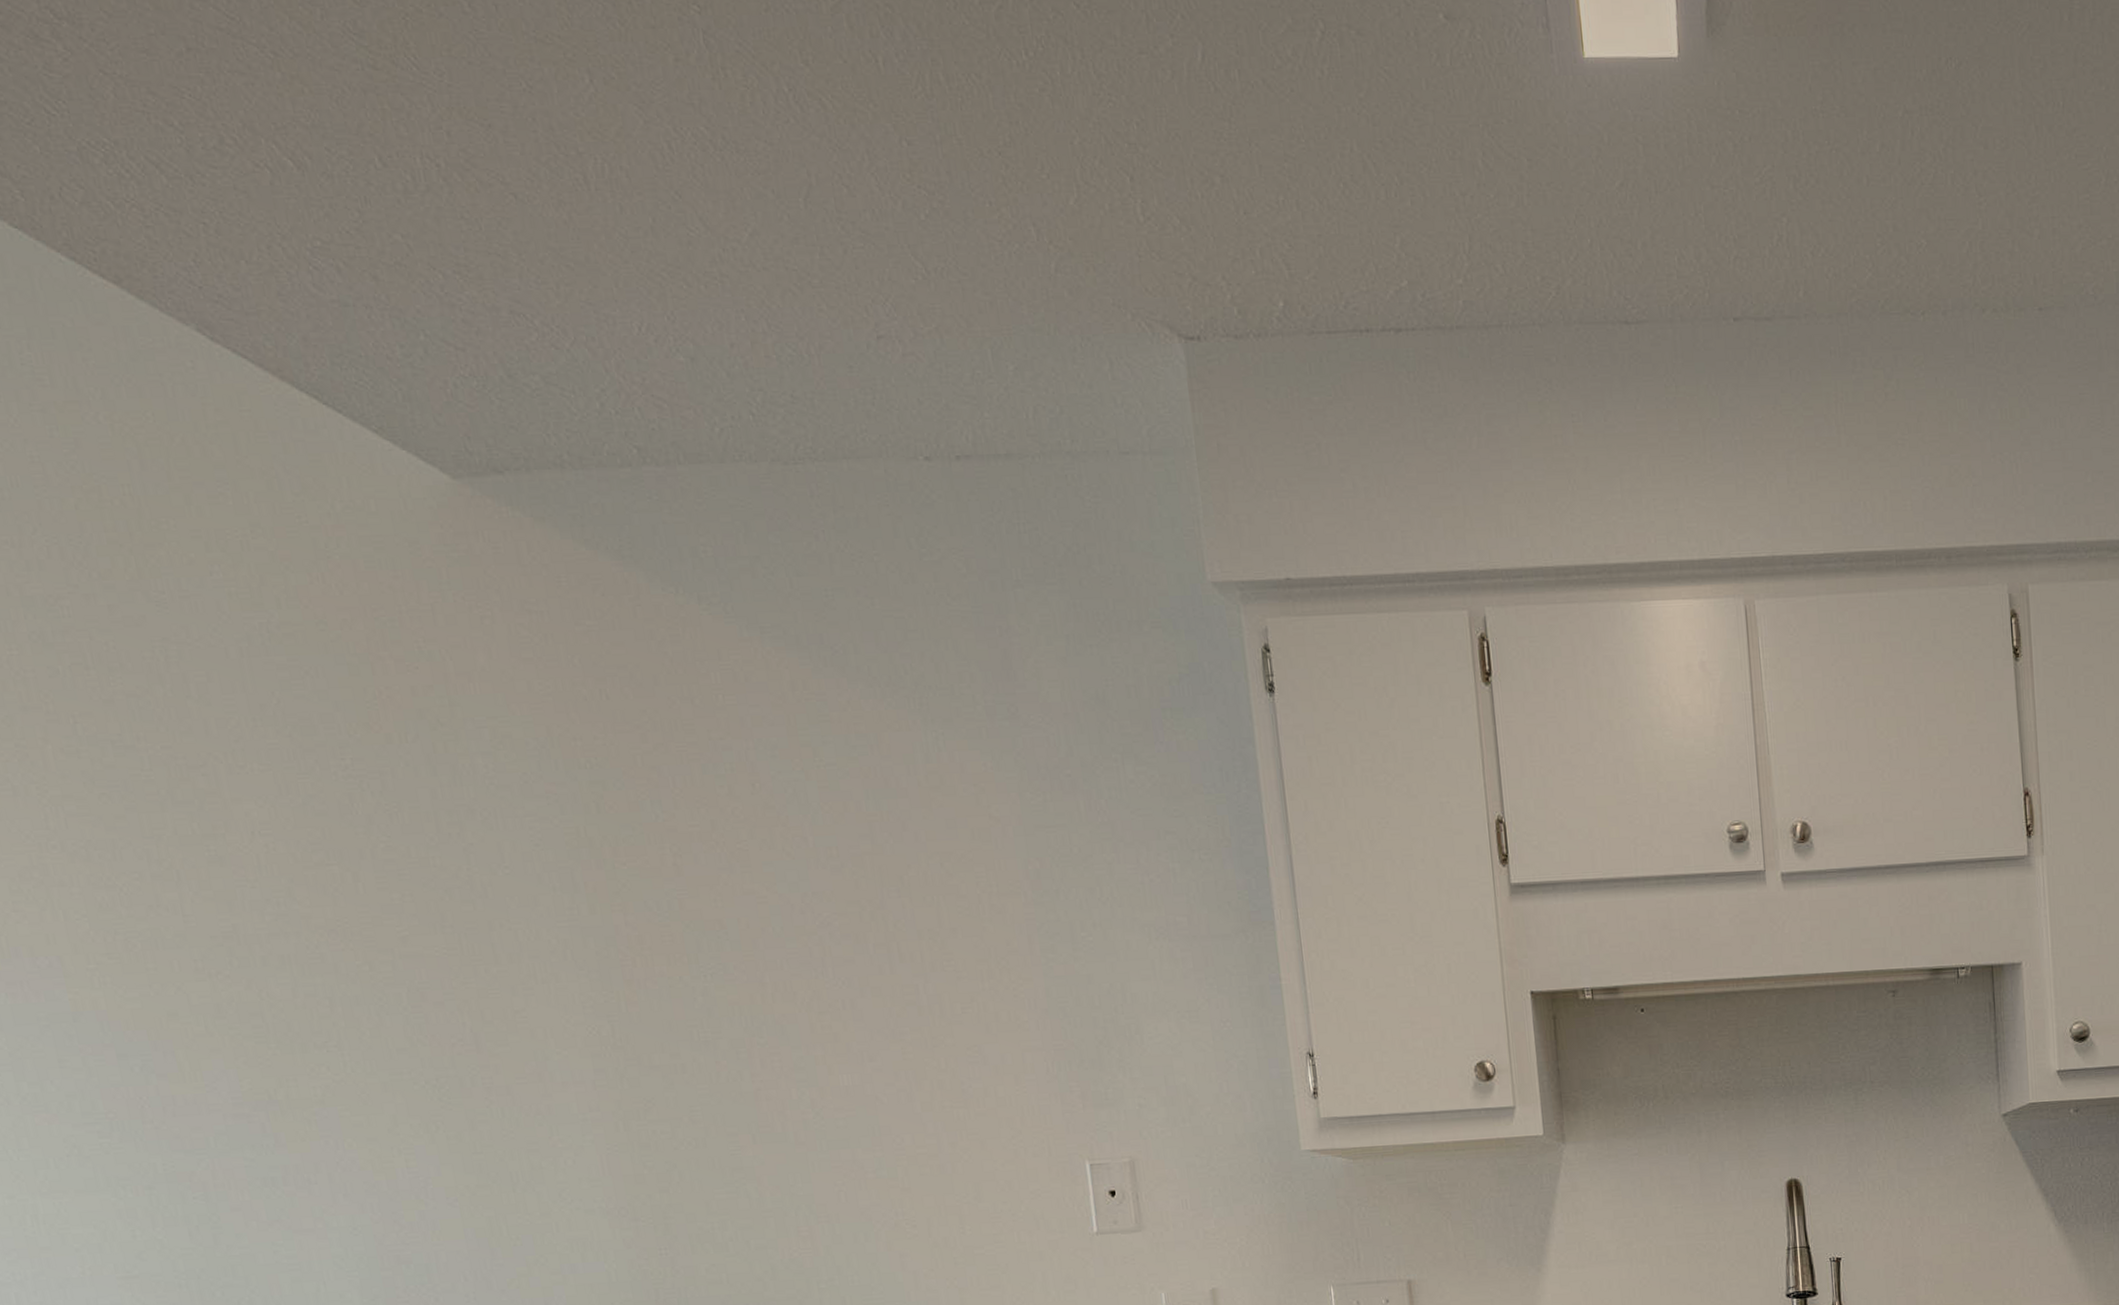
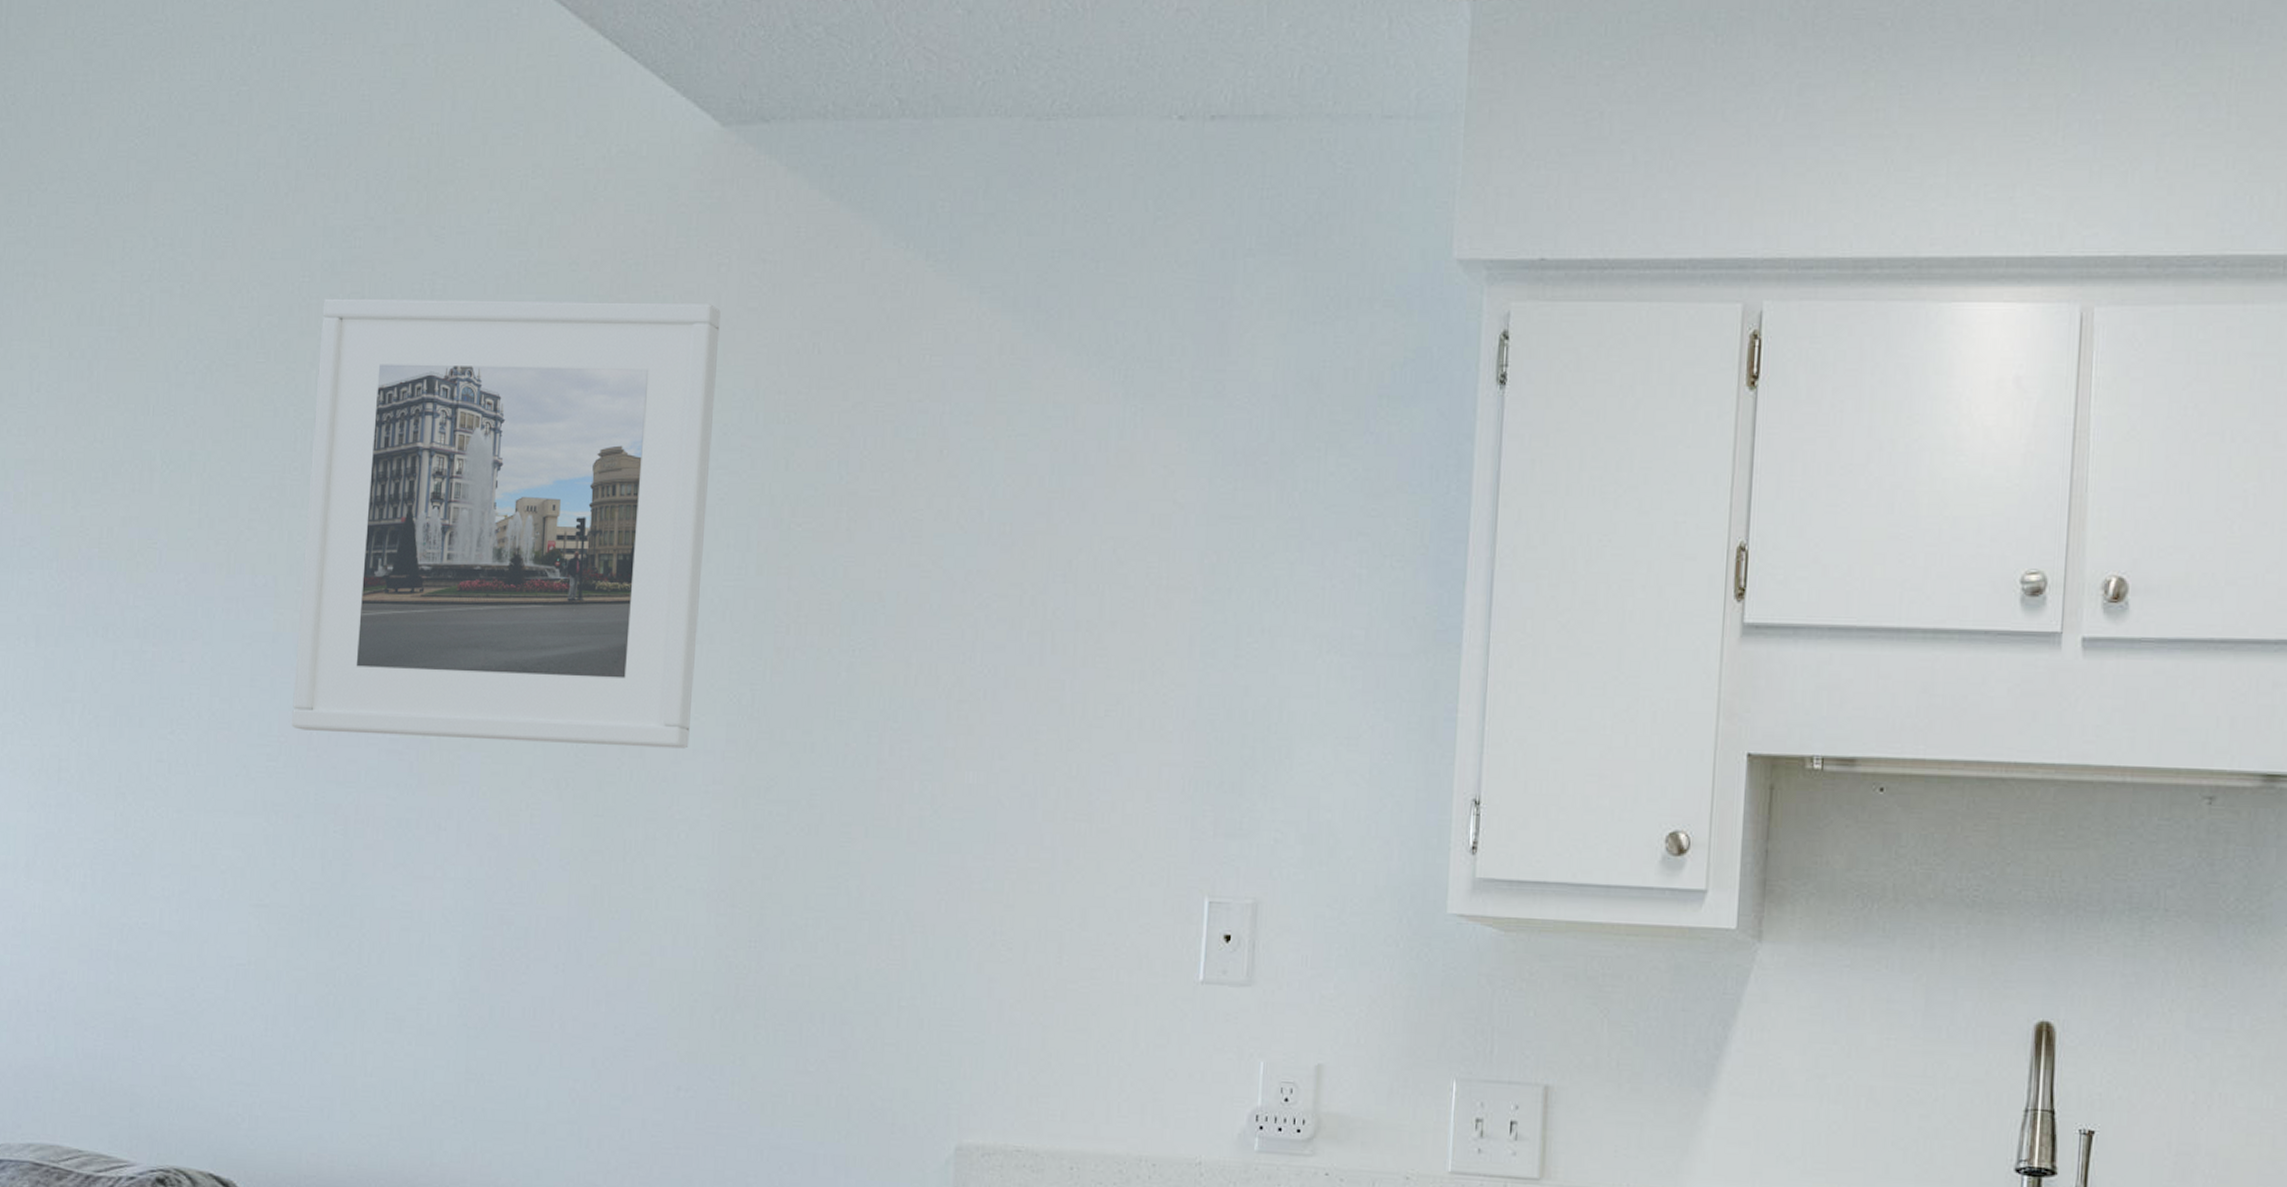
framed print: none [40,656,557,1105] -> present [291,298,721,749]

